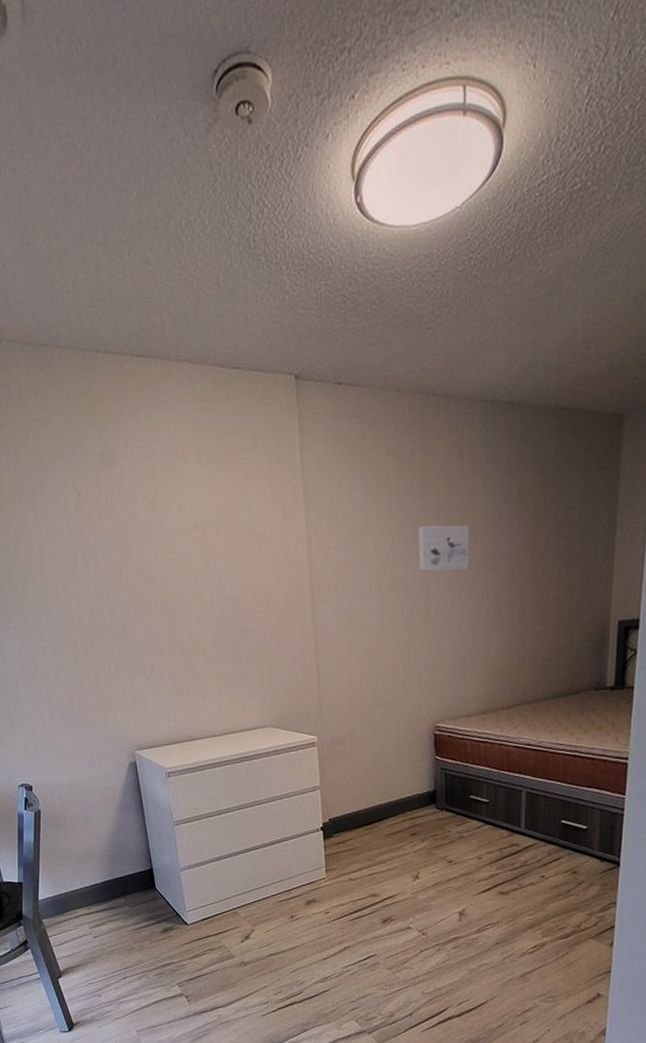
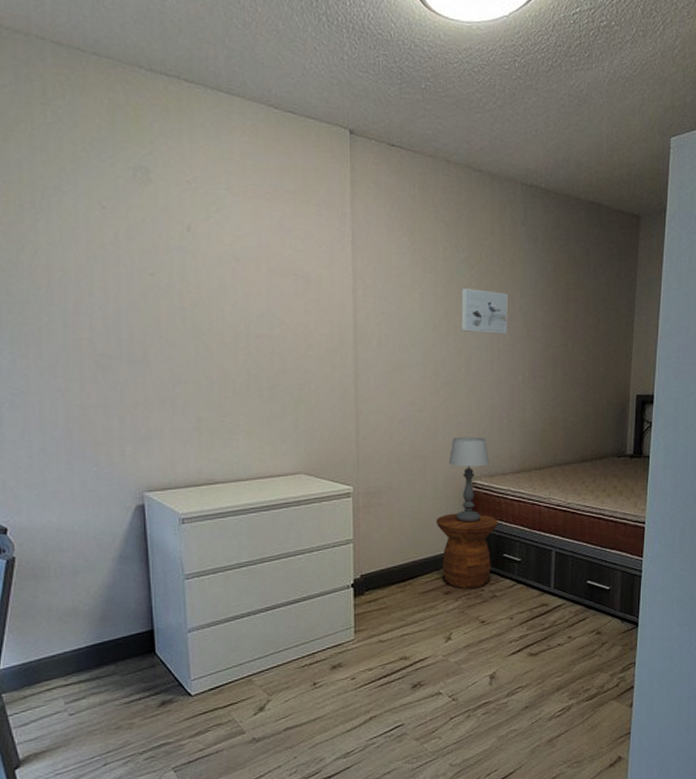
side table: none [399,757,464,830] -> present [436,513,498,589]
table lamp: none [410,679,452,766] -> present [448,436,489,523]

